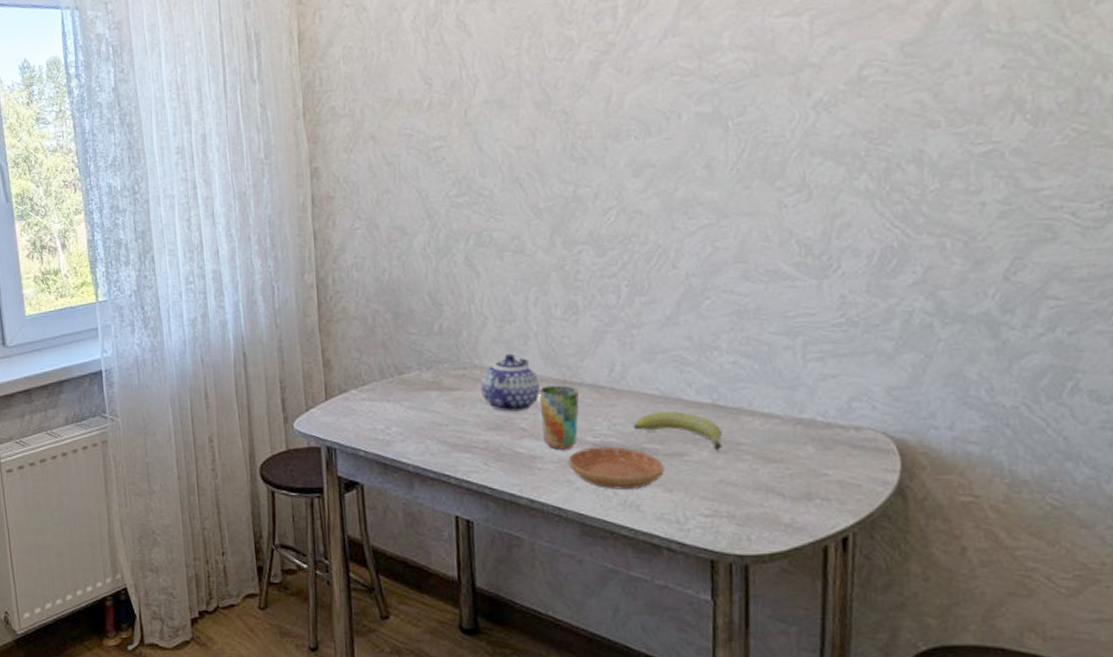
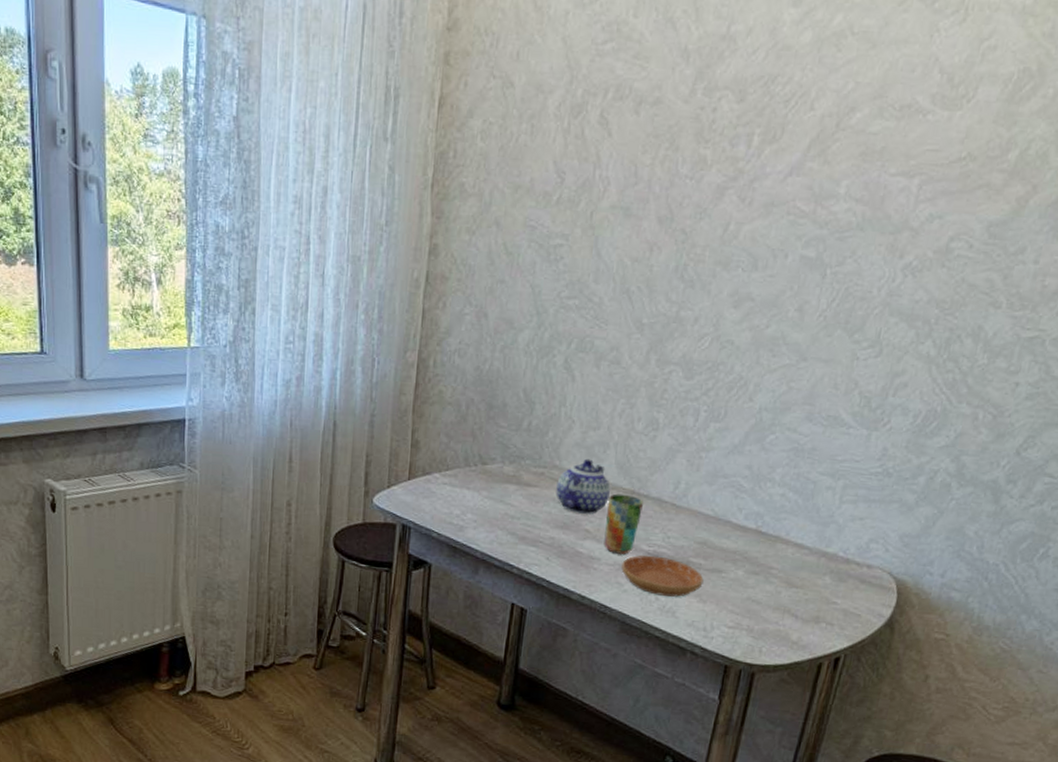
fruit: present [632,411,723,451] -> none [684,530,759,572]

